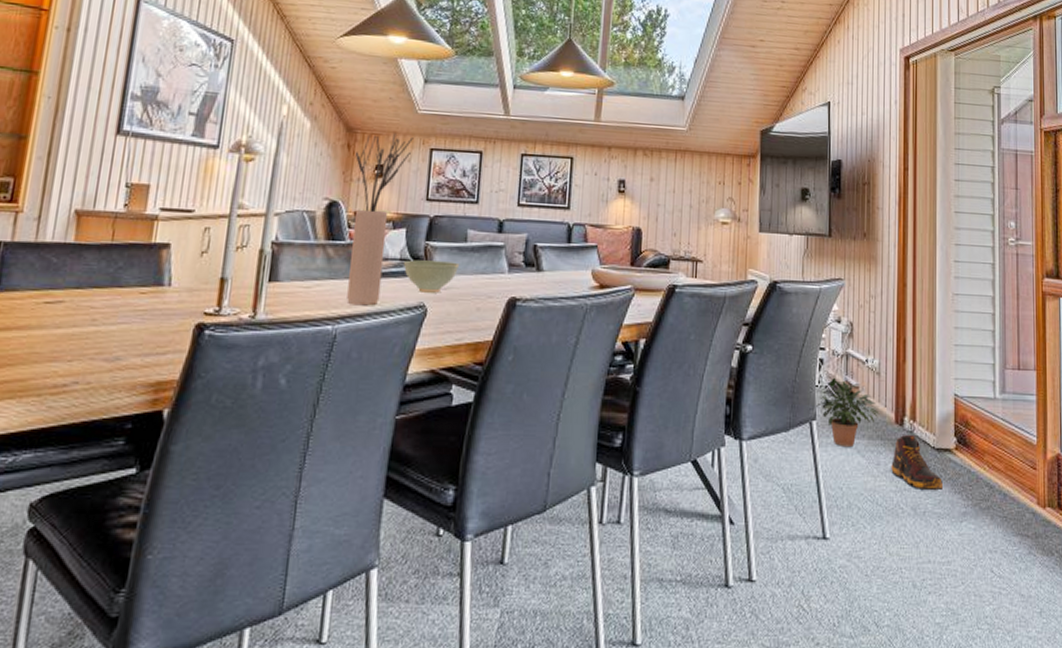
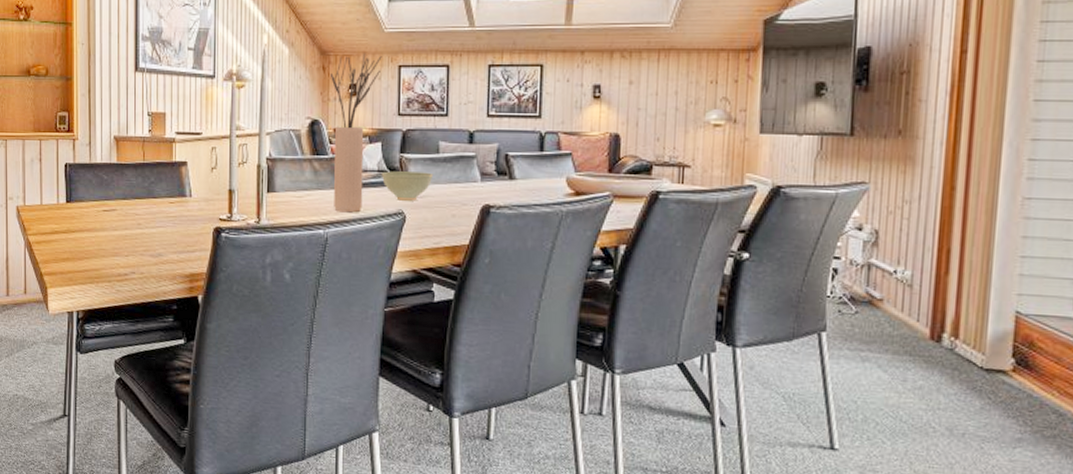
potted plant: present [815,377,880,448] -> none [825,288,909,362]
shoe: present [891,435,943,491] -> none [921,352,991,414]

